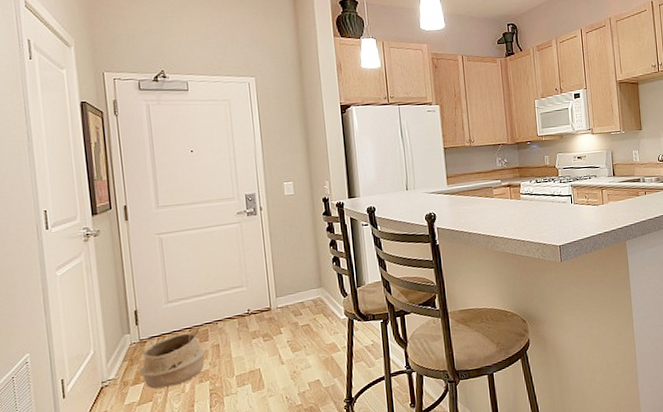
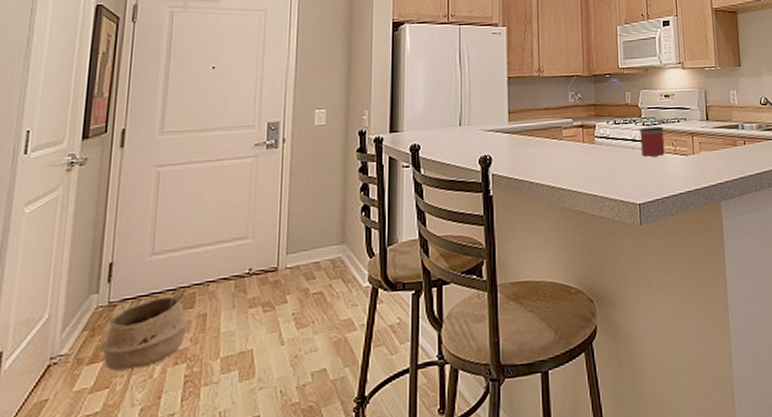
beverage cup: none [557,183,579,208] -> present [639,126,665,157]

